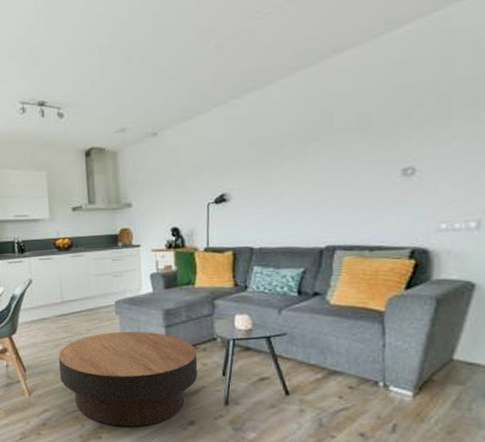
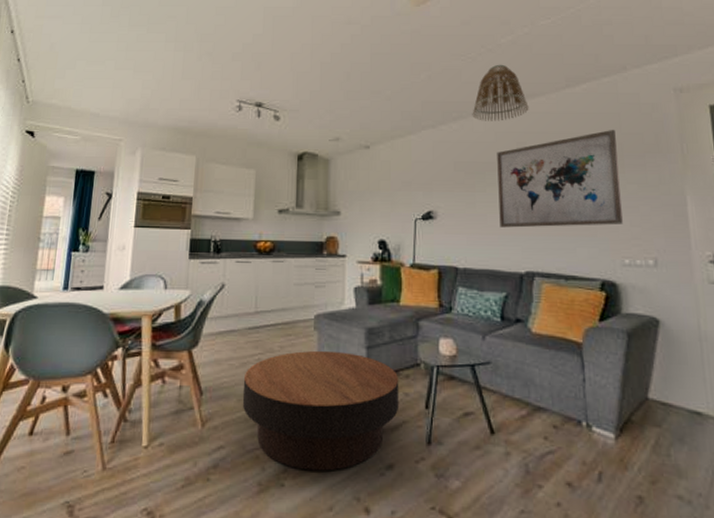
lamp shade: none [268,15,337,89] -> present [472,64,529,121]
wall art: none [297,77,443,203] -> present [497,130,623,228]

